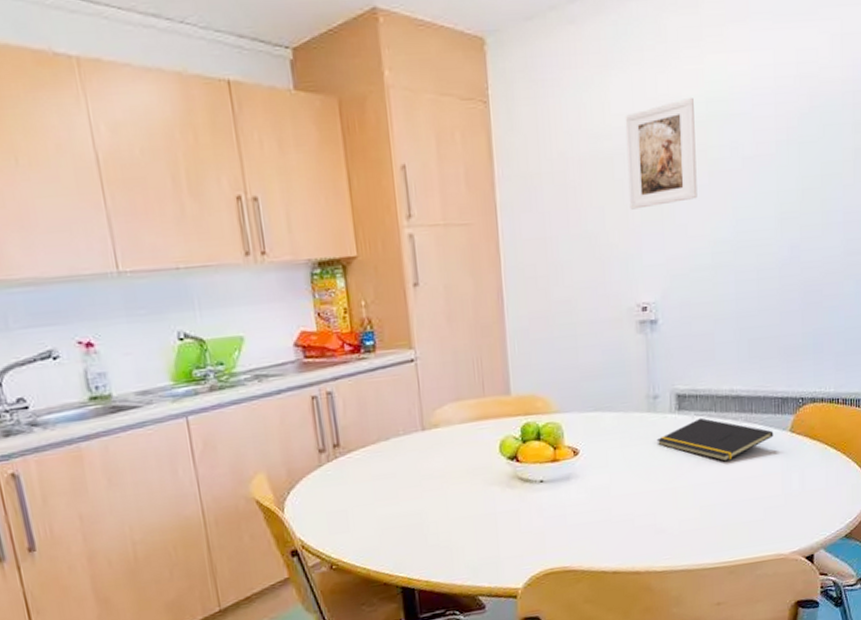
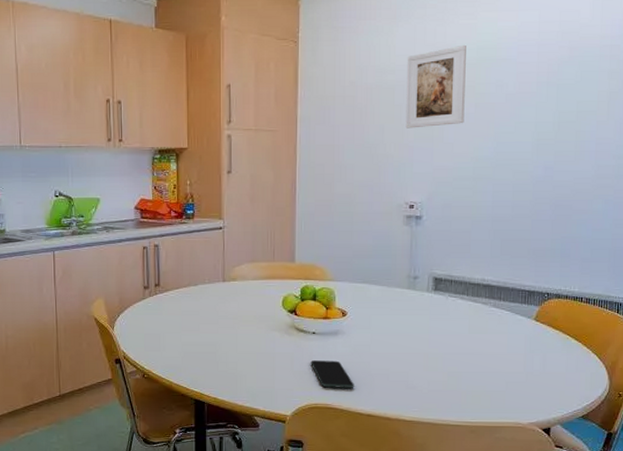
smartphone: none [541,512,595,547] -> present [311,360,354,388]
notepad: present [656,418,774,462] -> none [414,299,519,338]

